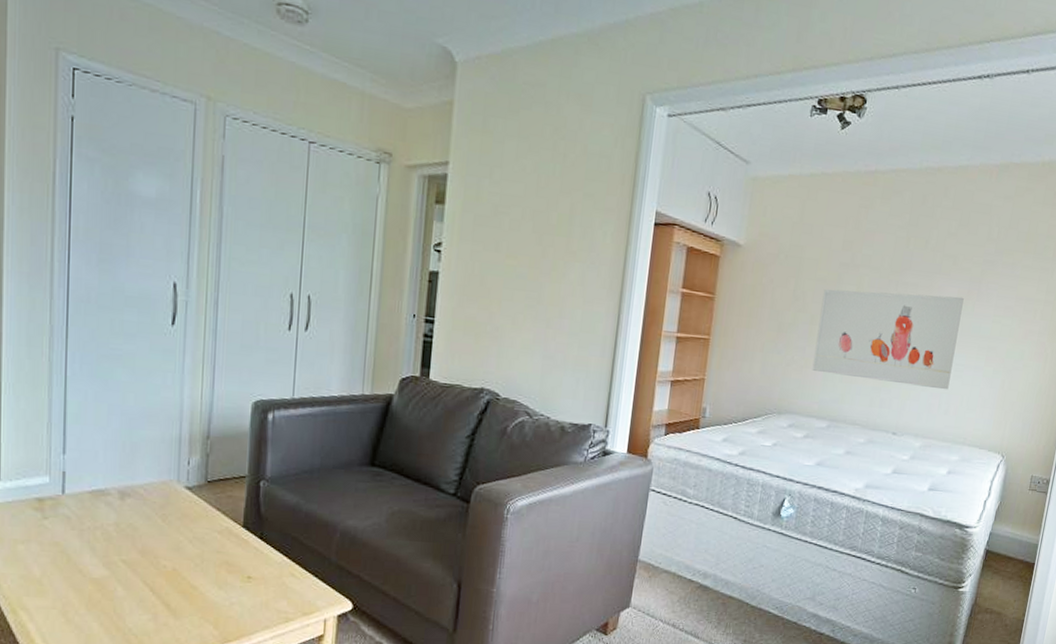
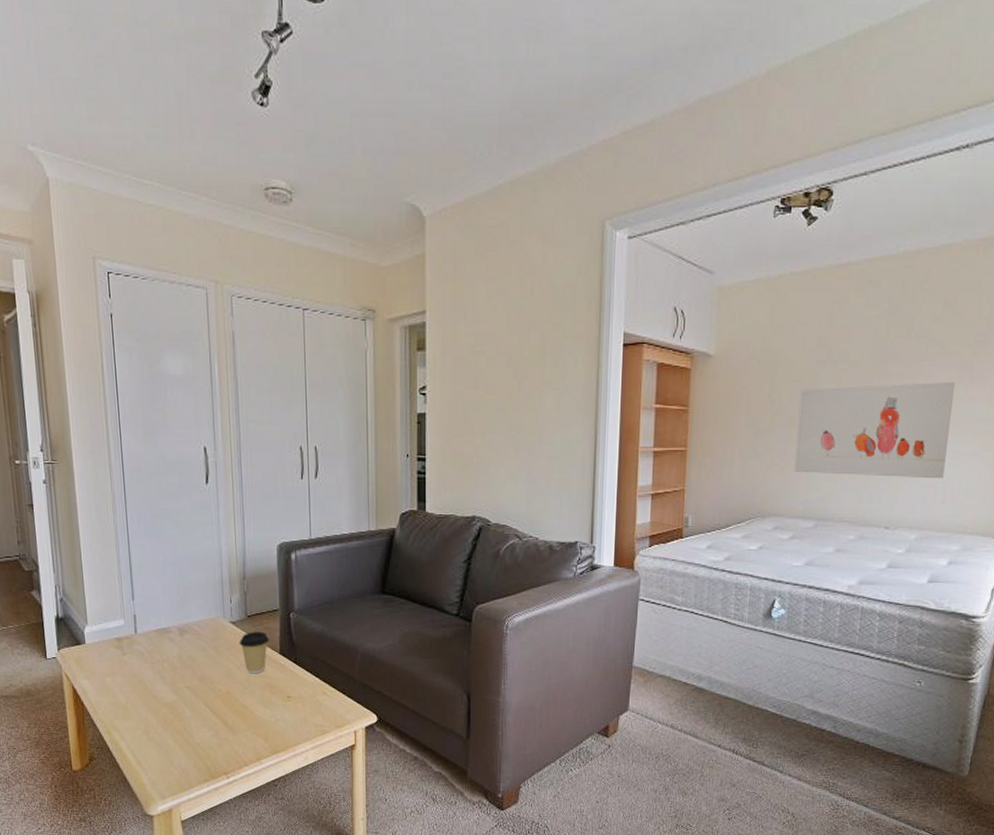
coffee cup: none [194,500,232,549] -> present [239,631,269,674]

